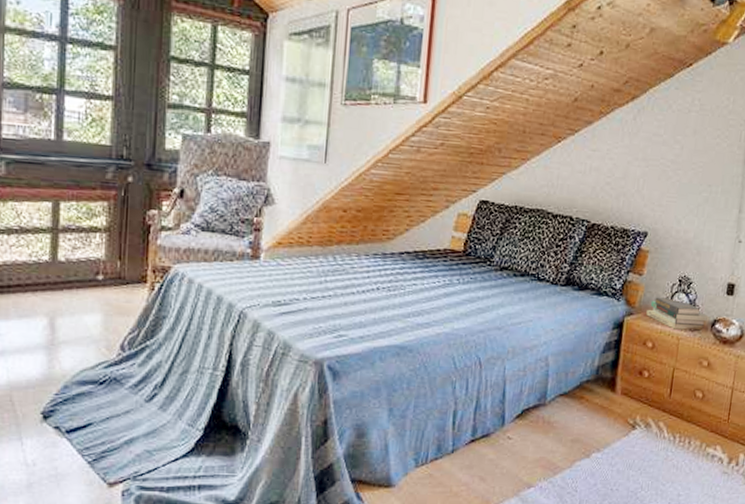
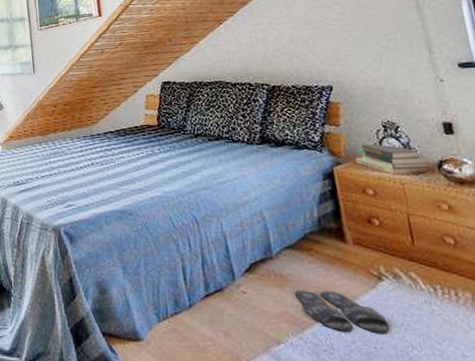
slippers: none [556,436,629,478] -> present [294,290,389,335]

